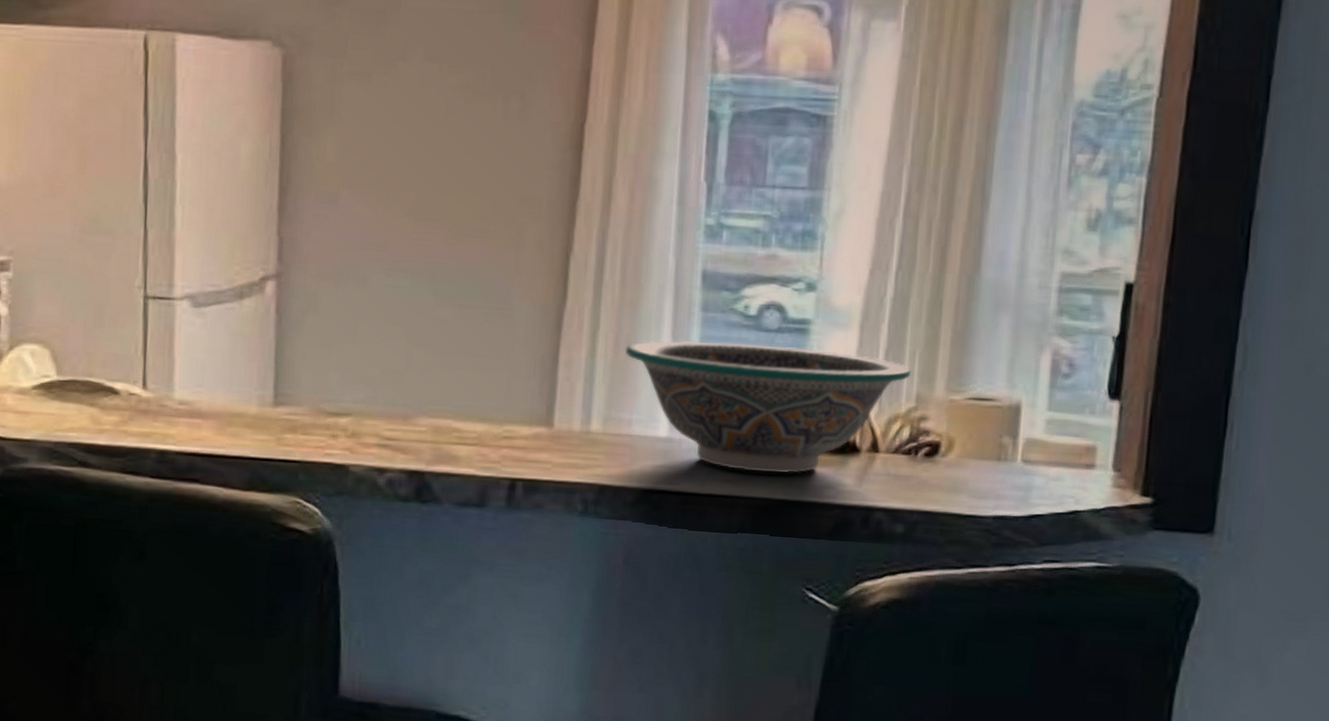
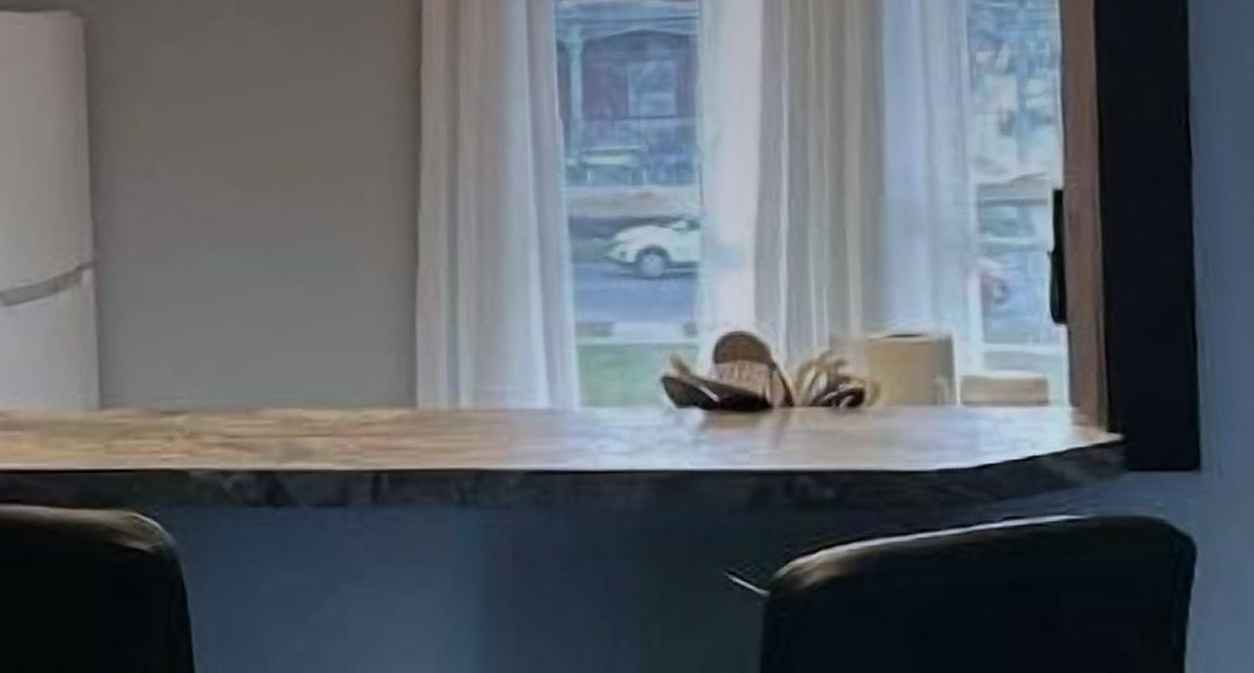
bowl: present [626,340,911,474] -> none [491,294,820,441]

